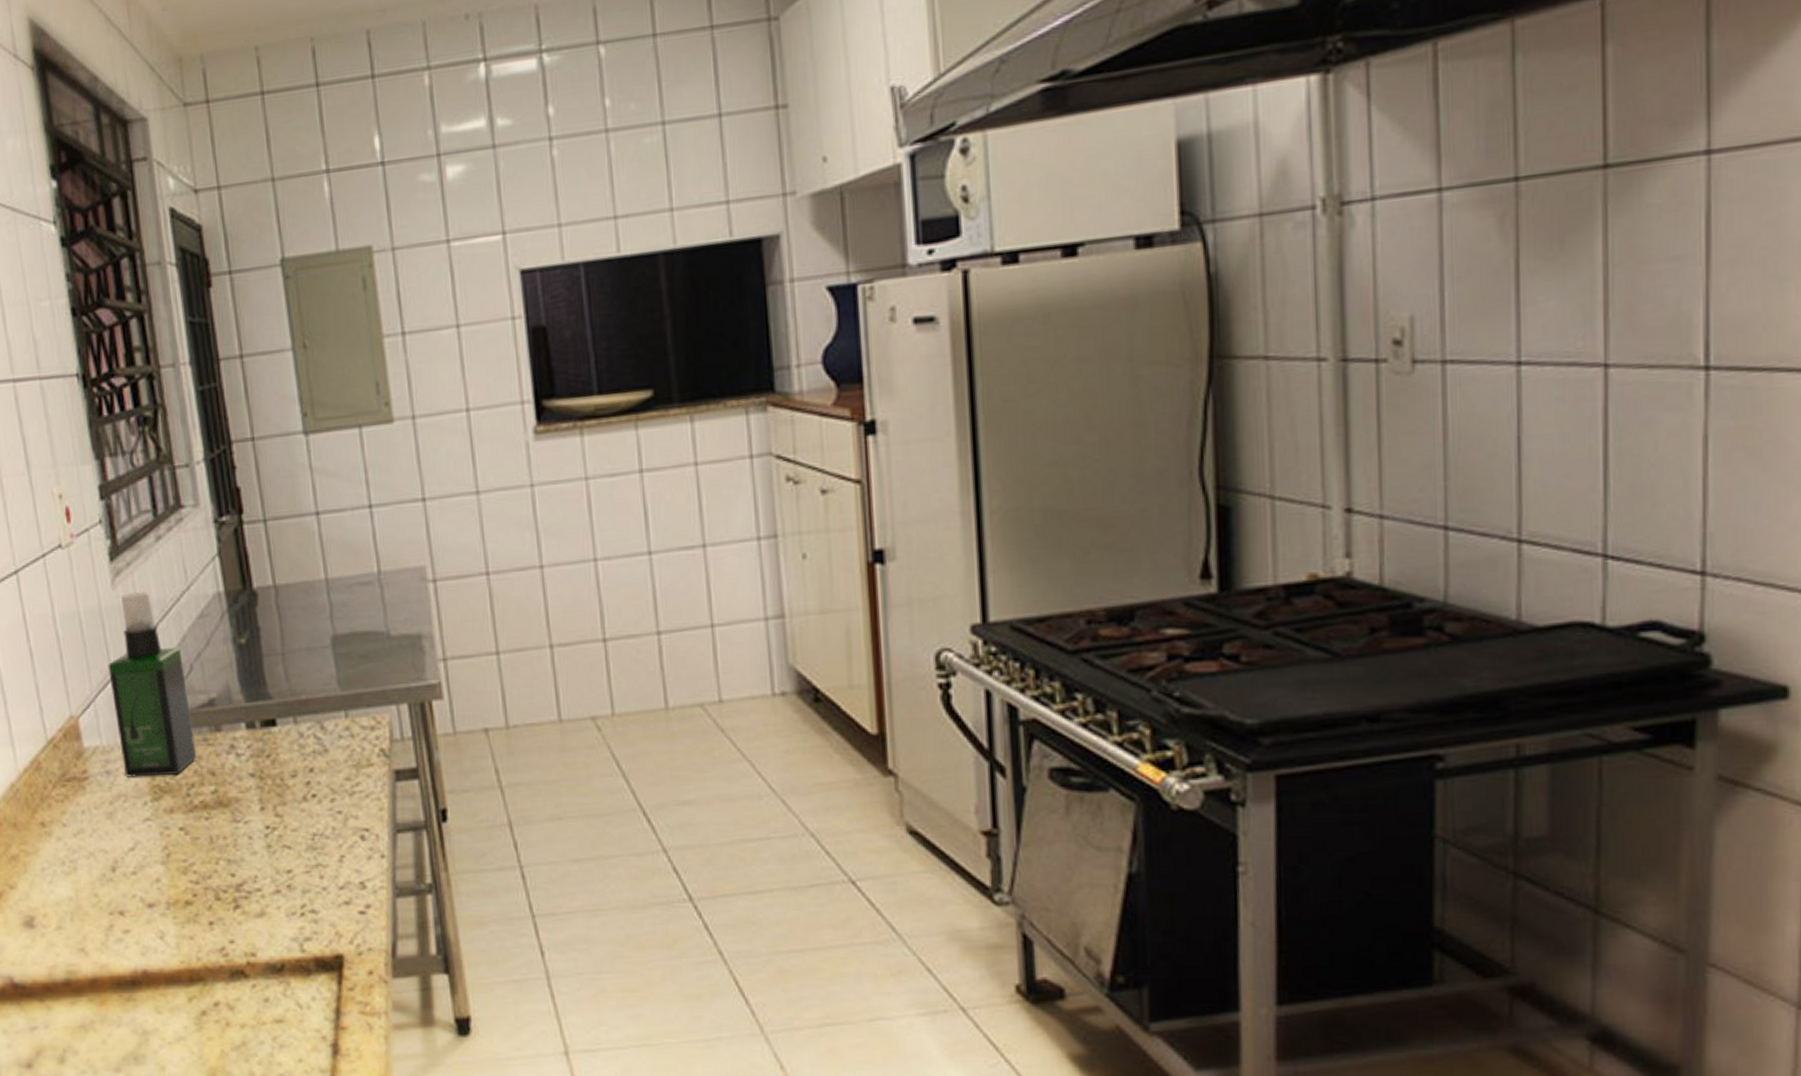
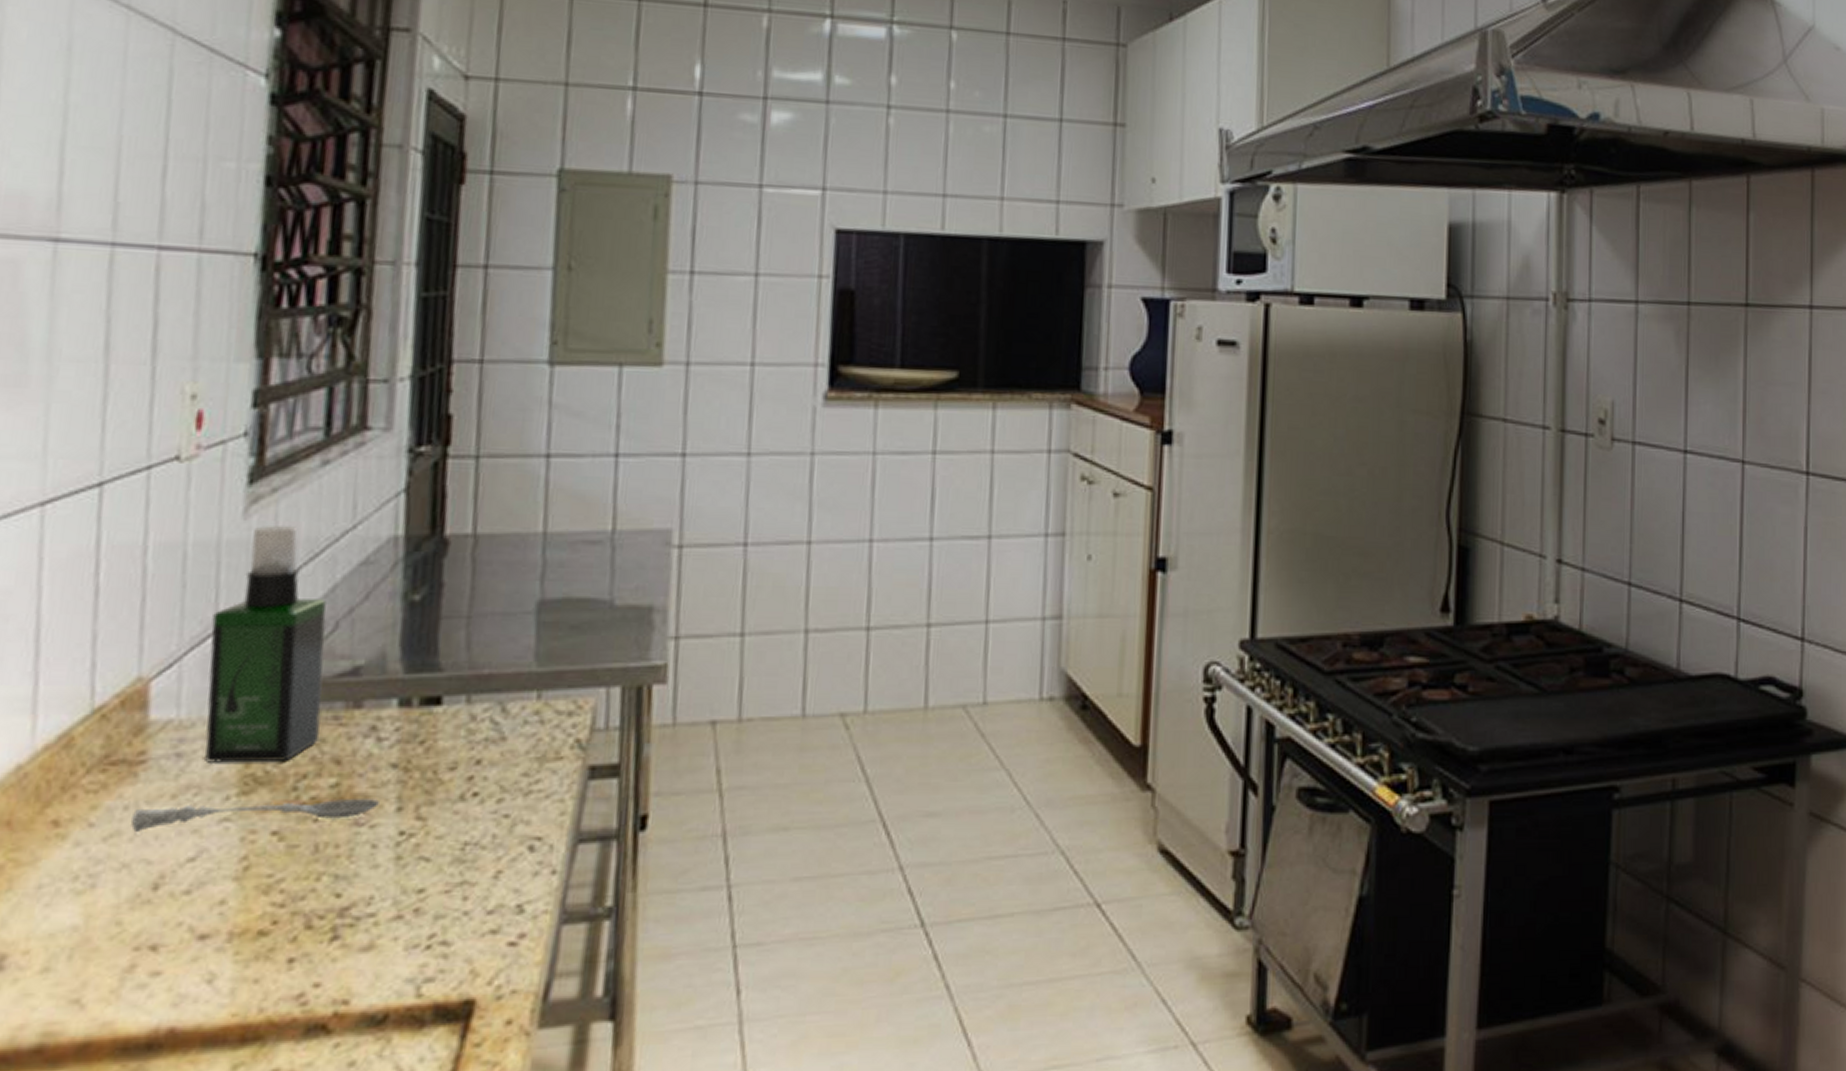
soupspoon: none [88,801,247,831] -> present [131,799,379,833]

